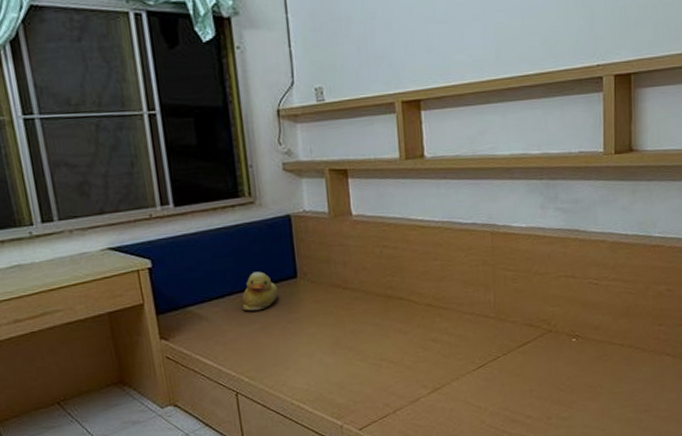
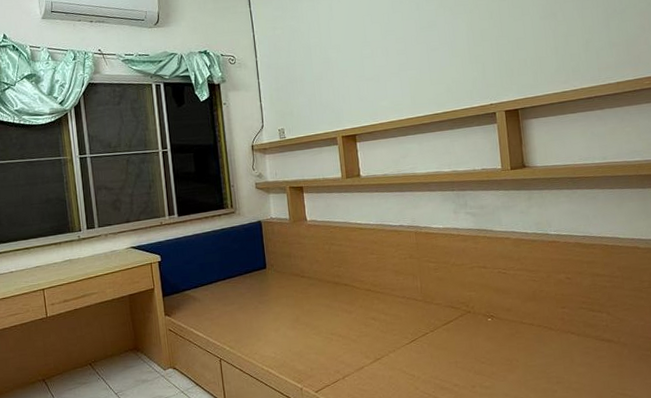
rubber duck: present [241,271,279,312] -> none [225,264,253,295]

